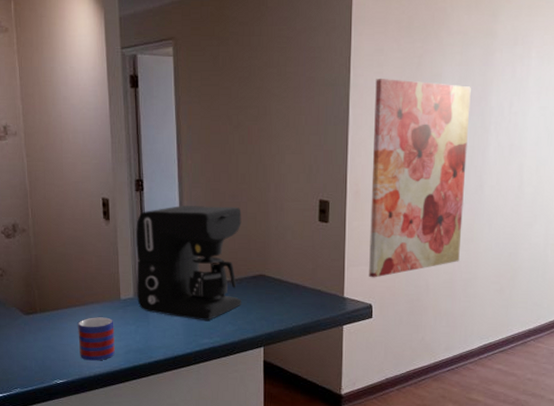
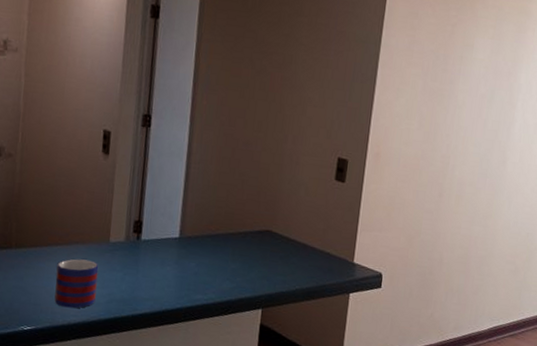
coffee maker: present [136,206,242,320] -> none [128,147,254,275]
wall art: present [369,79,471,278] -> none [382,41,502,246]

